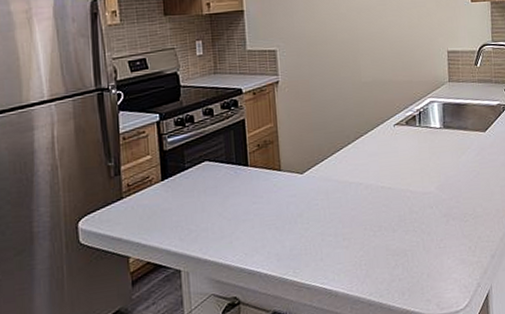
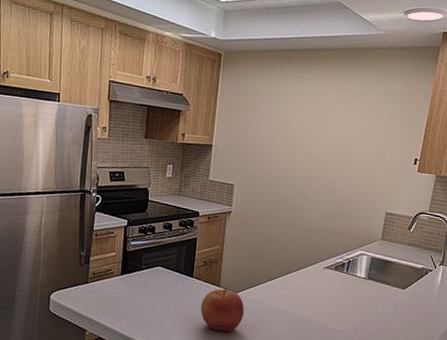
apple: none [263,170,315,224] -> present [200,288,245,332]

